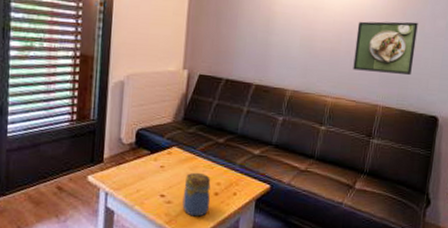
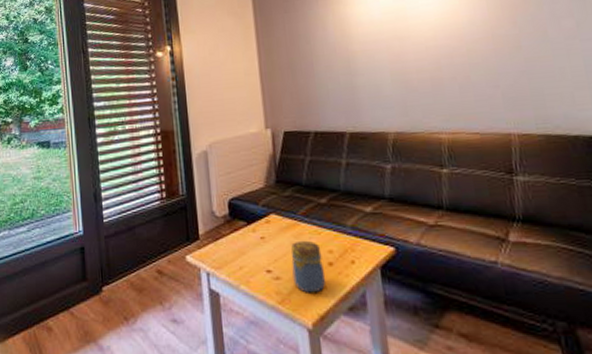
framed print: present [353,21,418,75] -> none [456,28,546,97]

